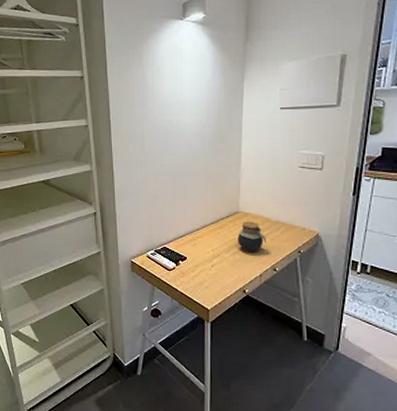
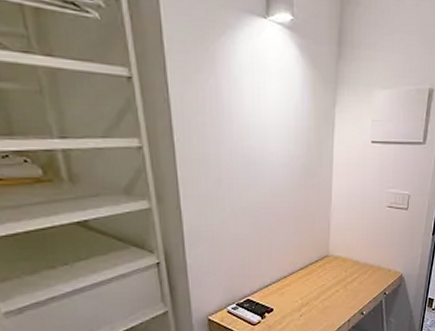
jar: present [238,221,267,252] -> none [327,265,356,297]

